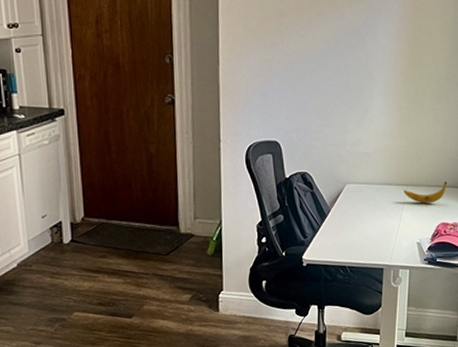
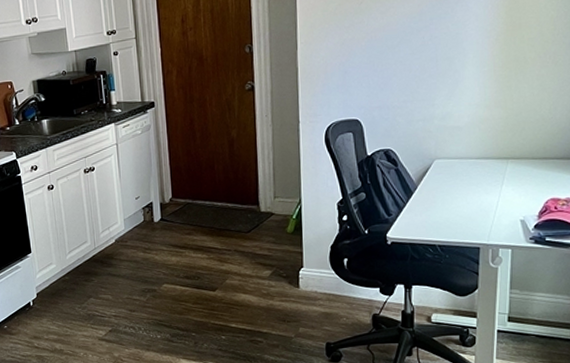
banana: present [403,182,447,204] -> none [503,153,558,178]

